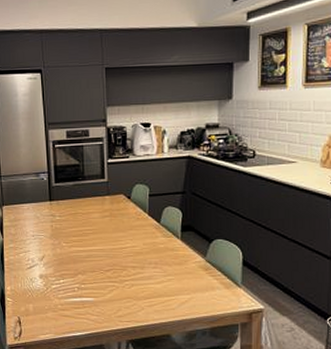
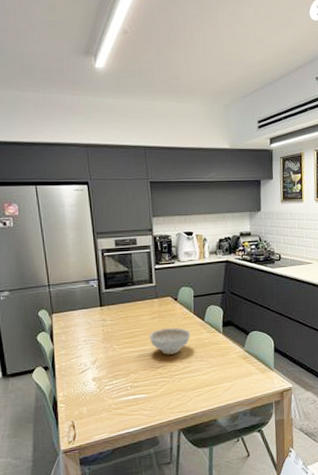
decorative bowl: none [99,229,144,258] -> present [149,328,191,355]

